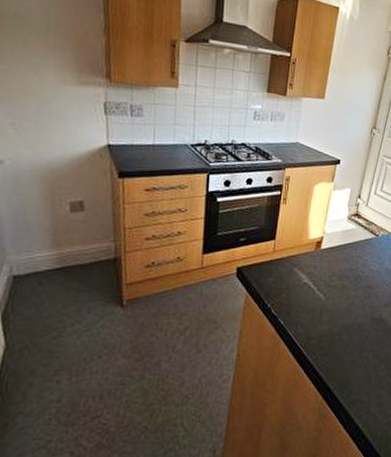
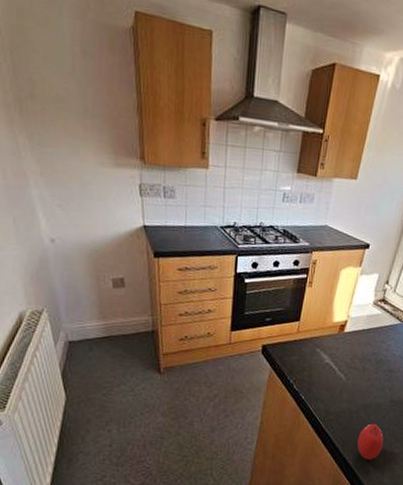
apple: none [341,345,367,388] -> present [357,423,384,460]

